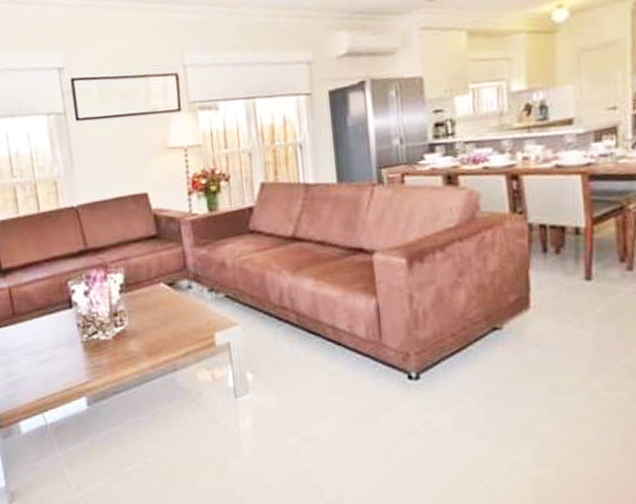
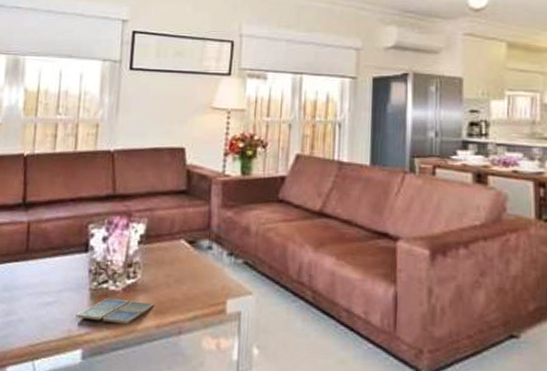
drink coaster: none [73,346,146,370] -> present [76,297,154,325]

